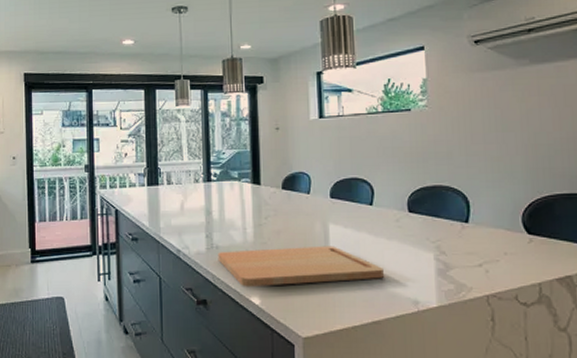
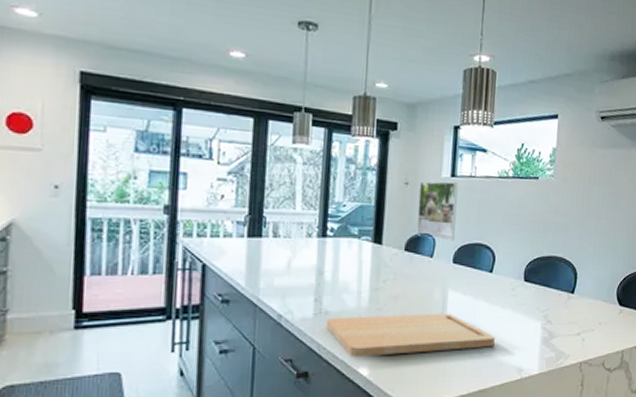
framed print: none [290,123,329,177] -> present [416,181,458,241]

